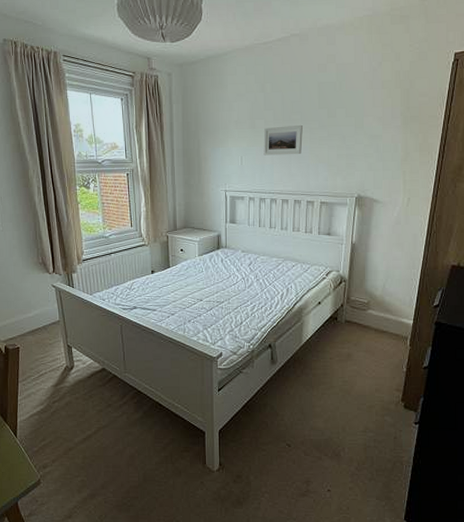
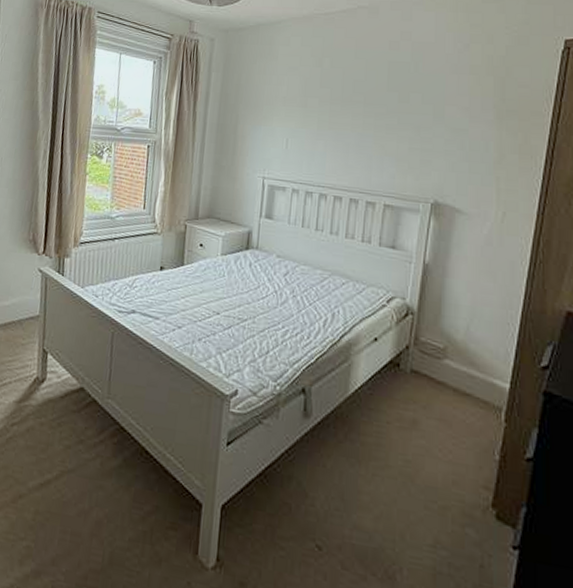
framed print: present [263,124,303,156] -> none [315,107,366,144]

